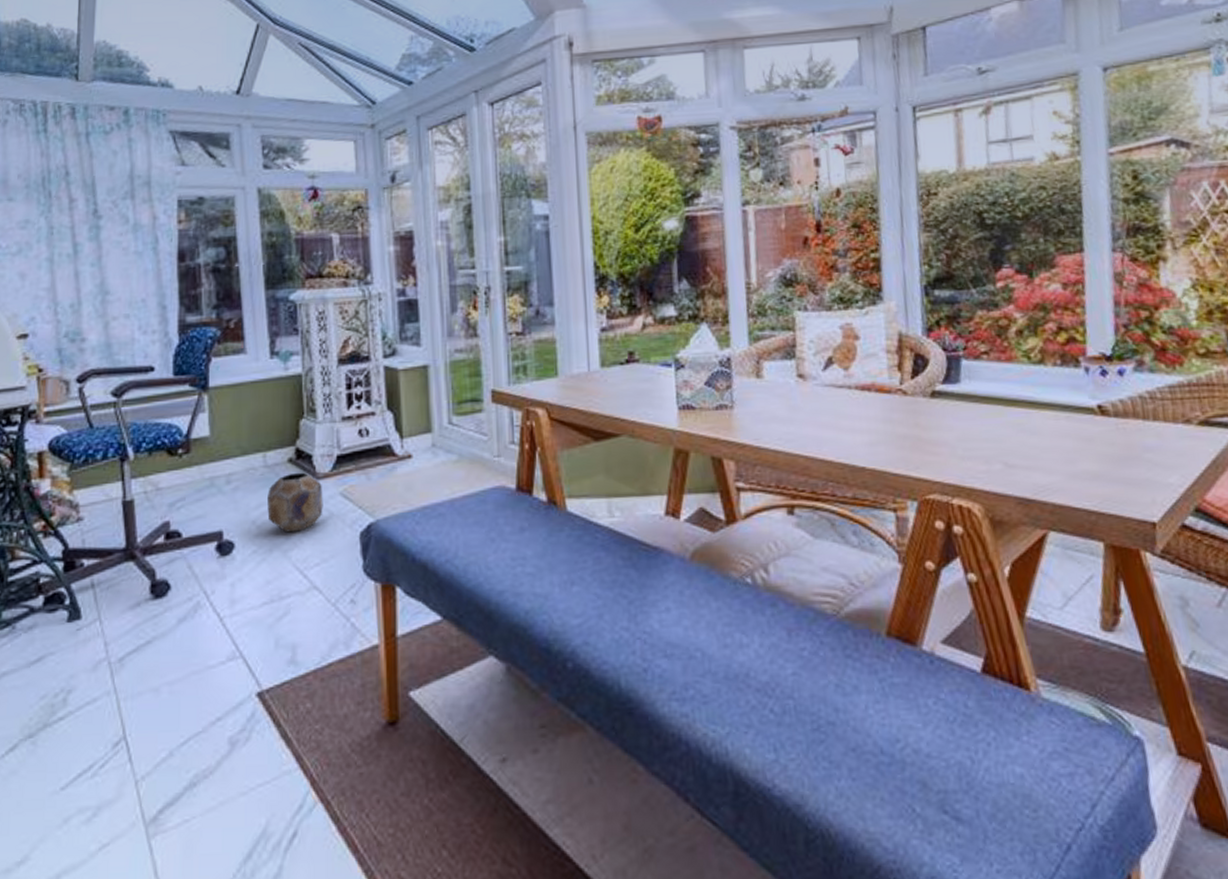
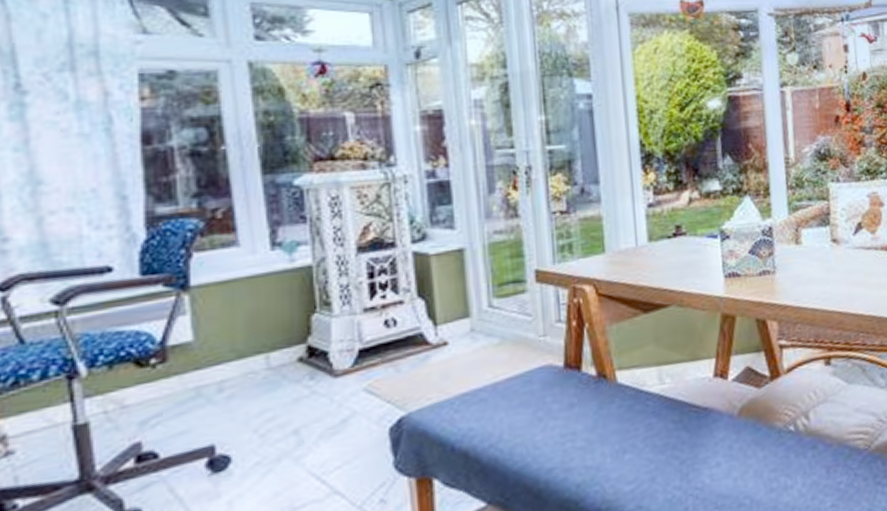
planter: present [267,472,323,533] -> none [273,370,344,438]

